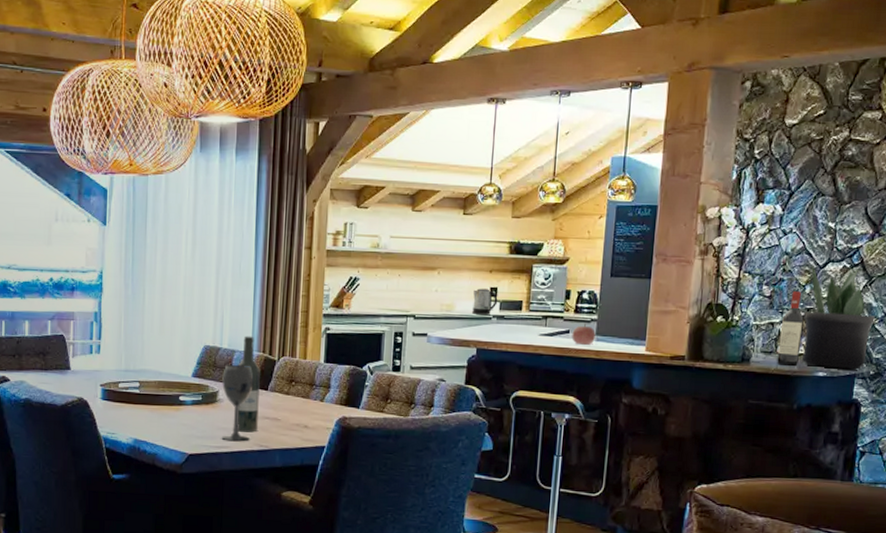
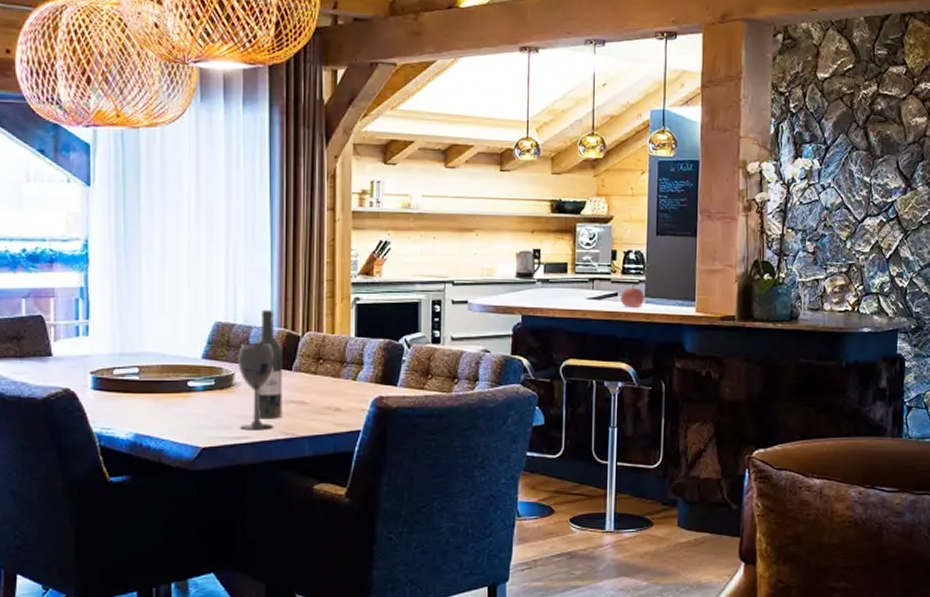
wine bottle: present [777,291,804,367] -> none [824,247,847,324]
planter: present [802,264,875,370] -> none [847,219,912,324]

